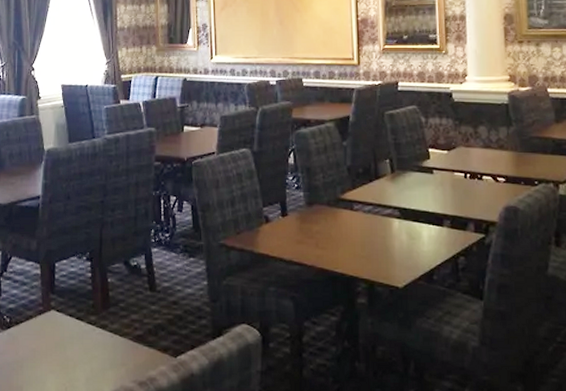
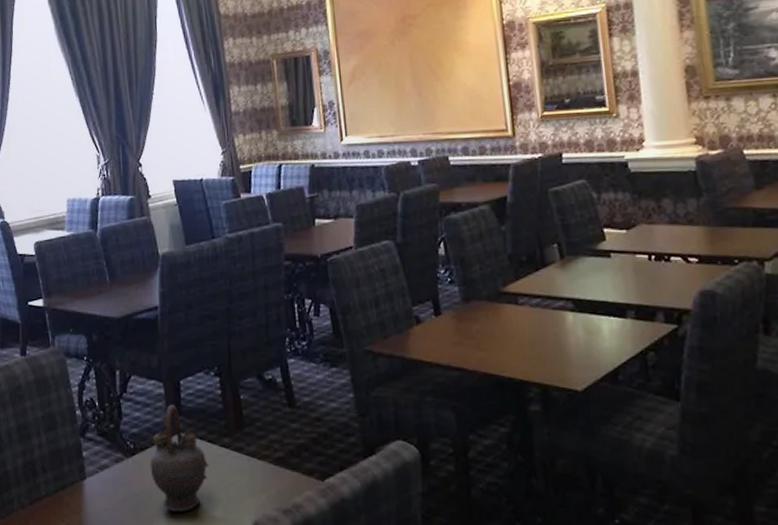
teapot: none [23,284,76,380] -> present [149,404,209,511]

